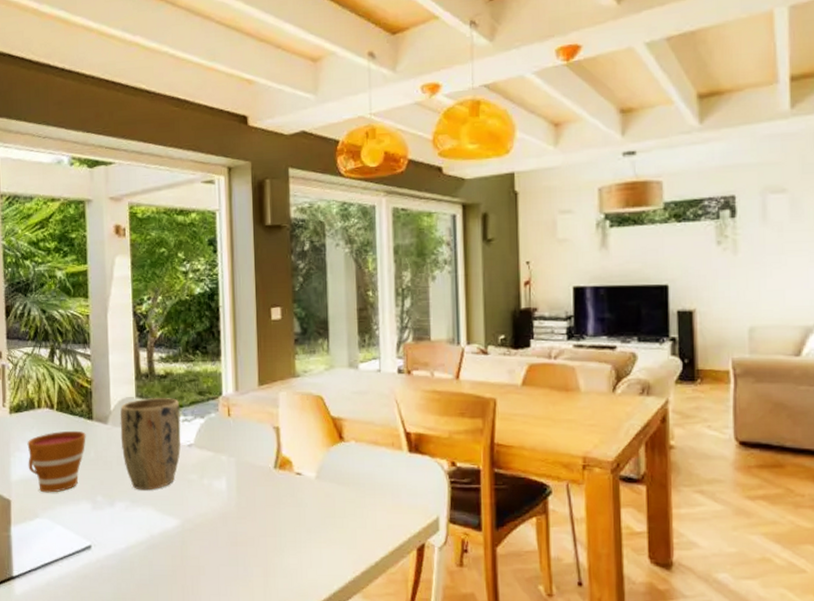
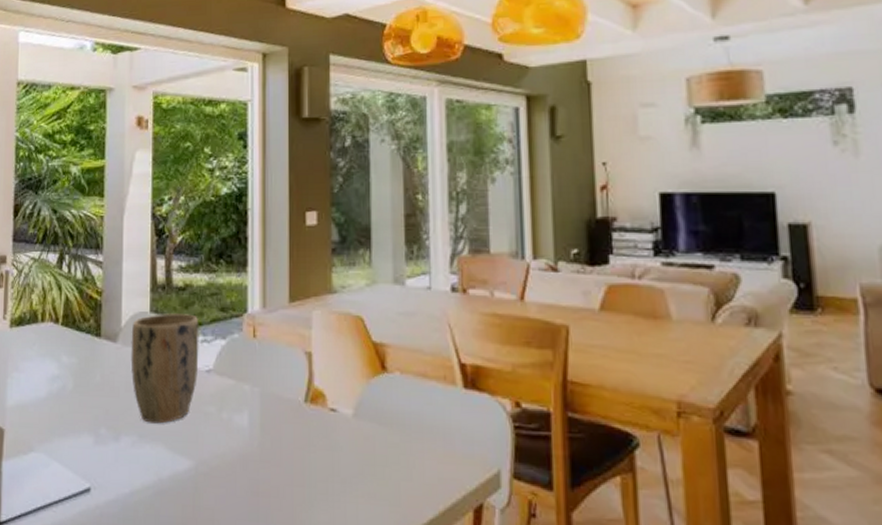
cup: present [27,430,86,493] -> none [26,349,92,422]

